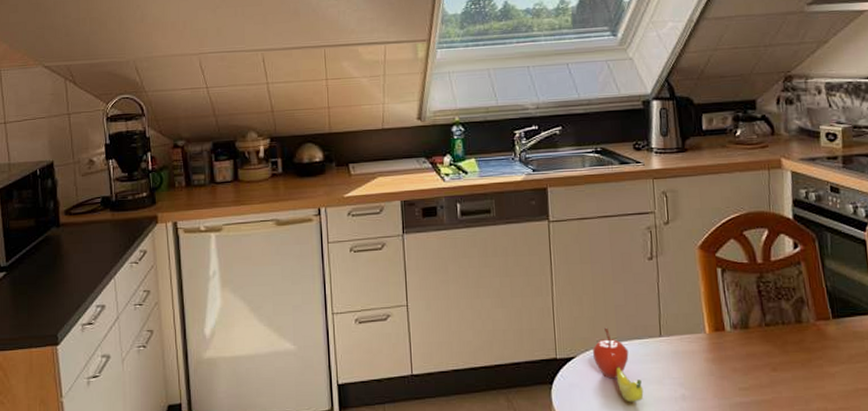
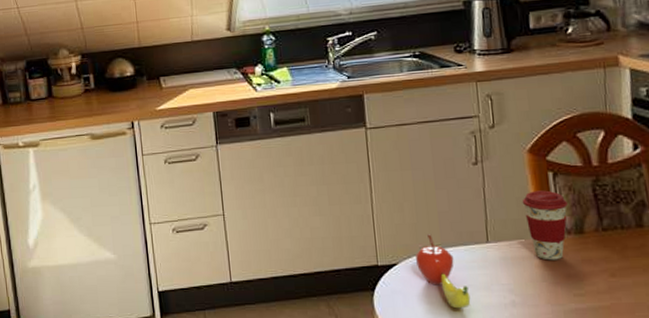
coffee cup: none [692,286,734,355] -> present [522,190,568,261]

